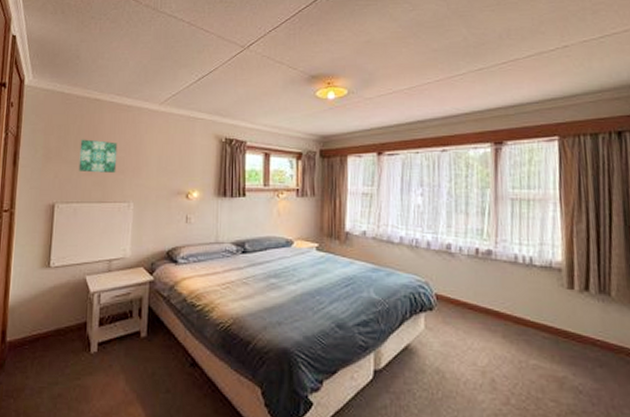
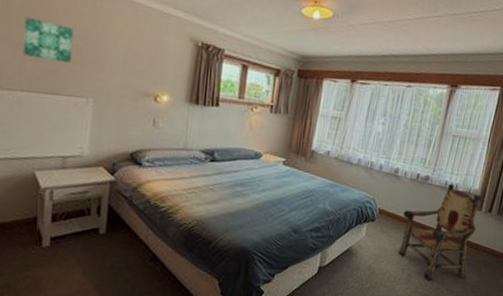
armchair: none [467,258,576,388] -> present [398,184,482,281]

